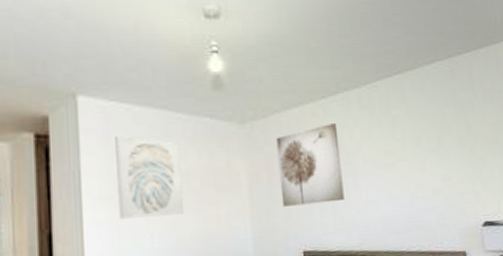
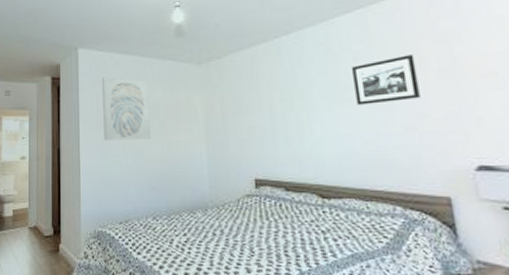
wall art: present [276,124,344,207] -> none [230,61,298,137]
picture frame: none [391,122,445,170] -> present [351,55,421,105]

